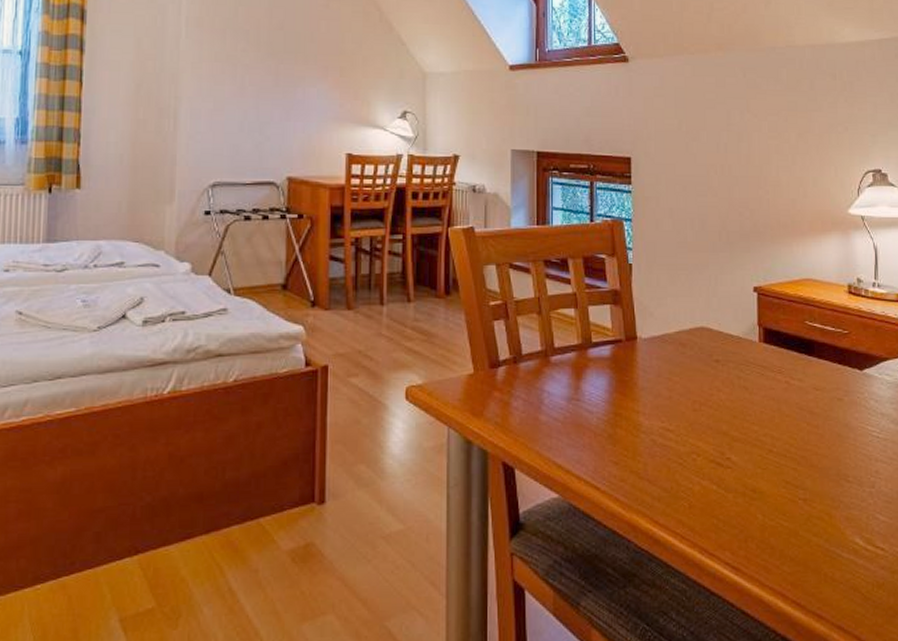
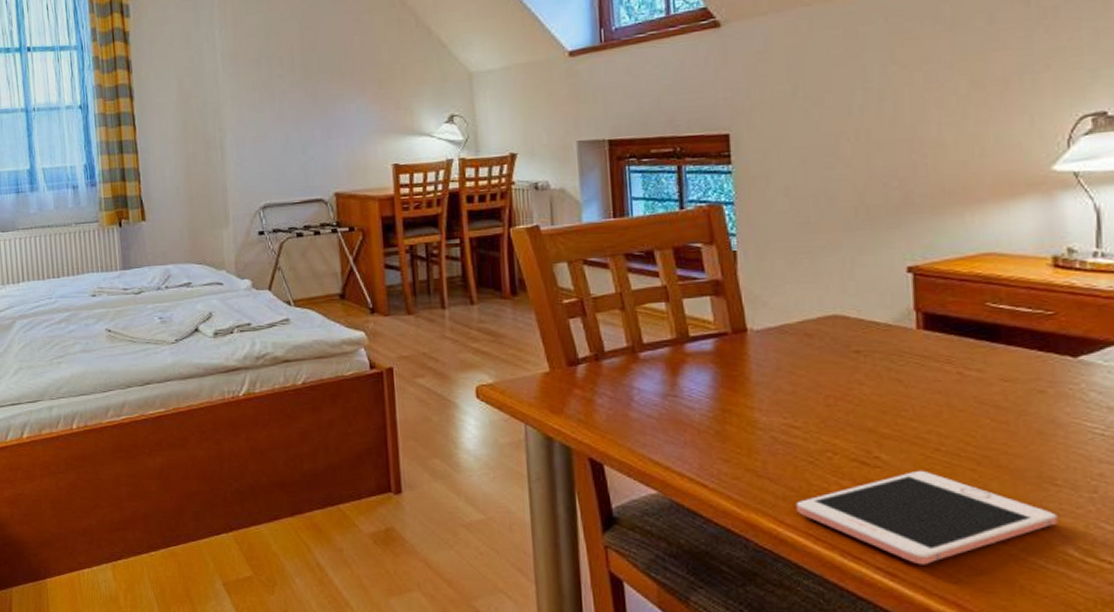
cell phone: none [668,470,850,559] -> present [796,470,1058,565]

